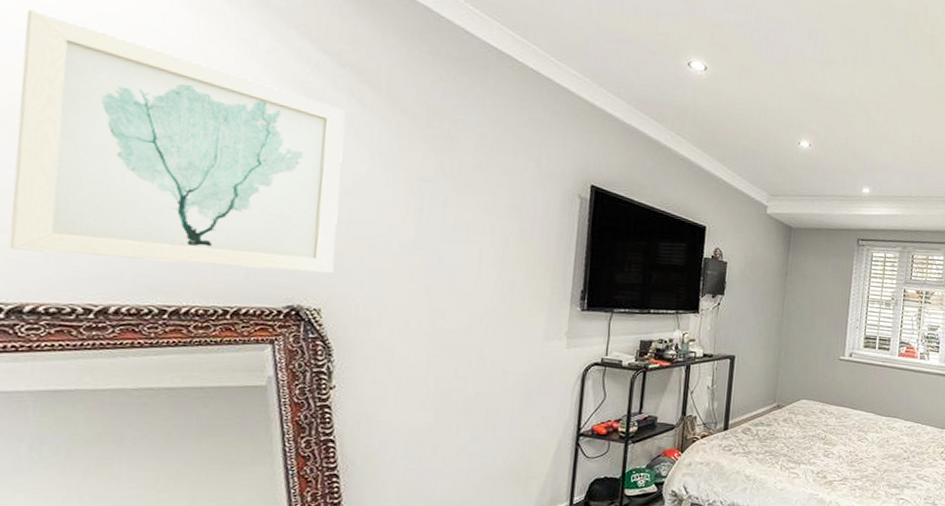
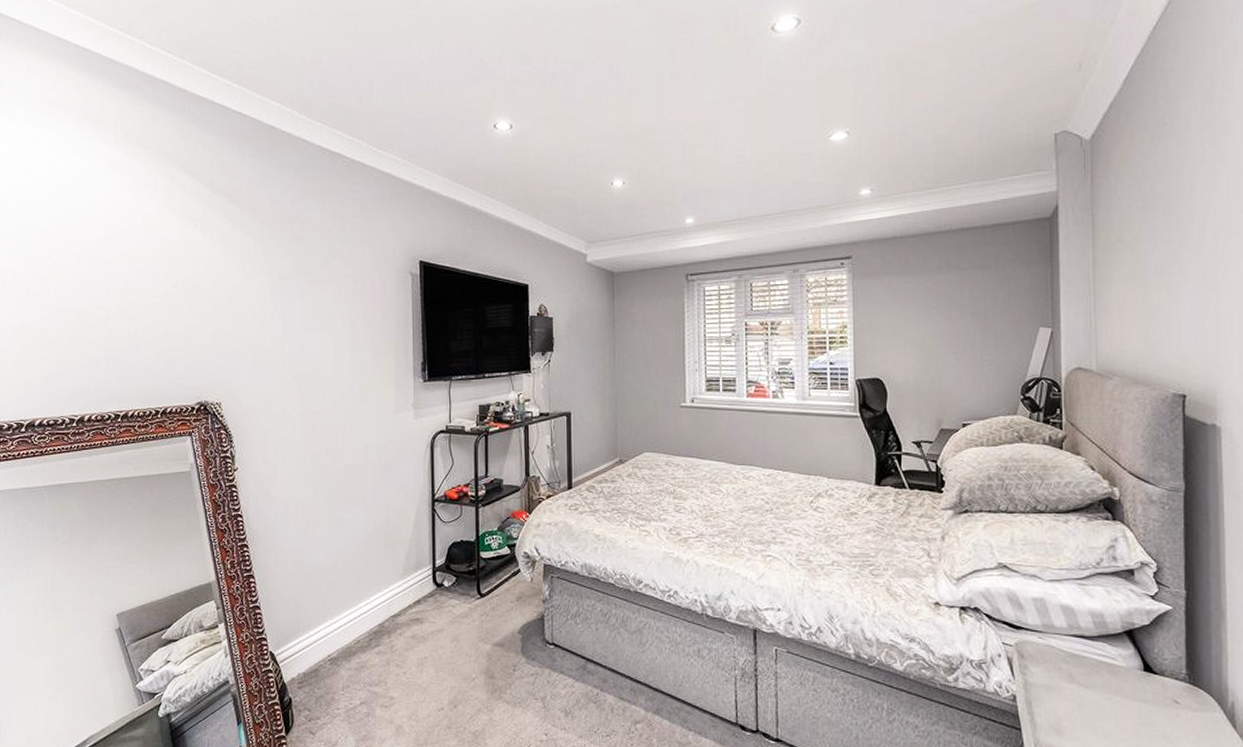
wall art: present [9,9,345,274] -> none [15,192,227,378]

